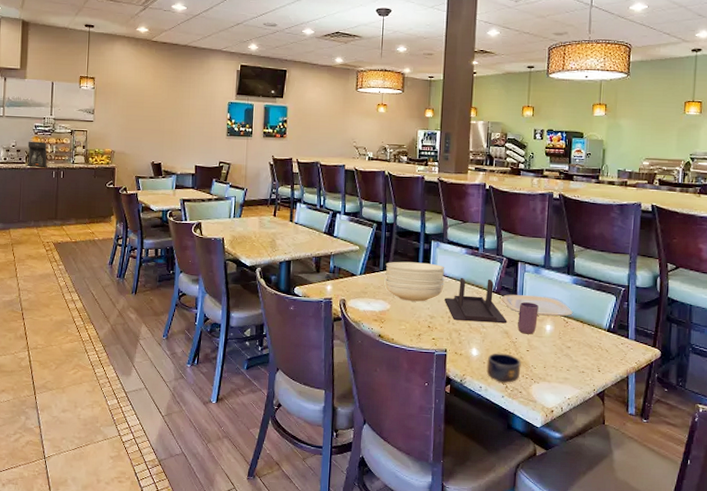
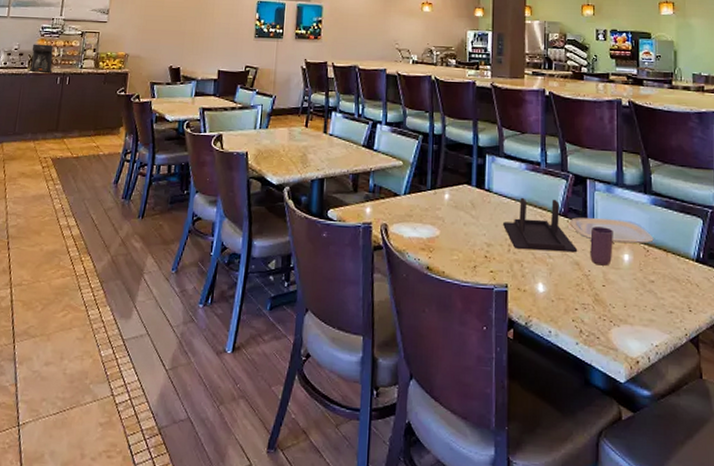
bowl: present [384,261,445,302] -> none [433,178,503,227]
mug: present [486,353,521,383] -> none [556,288,597,326]

